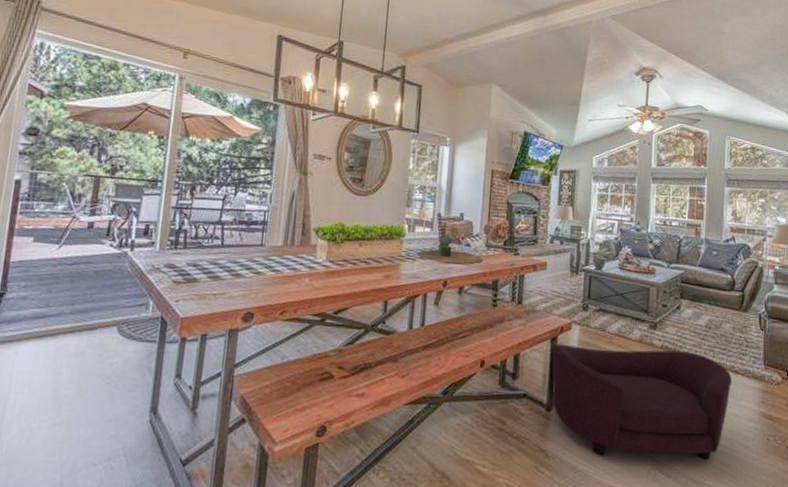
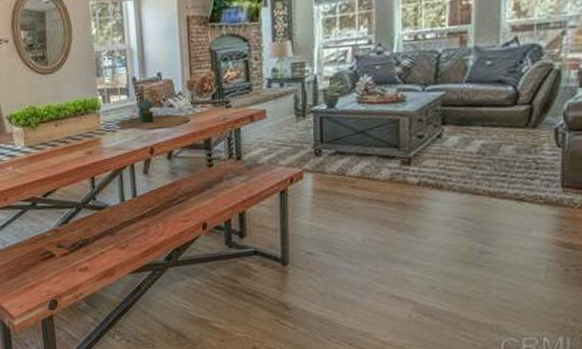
dog bed: present [551,343,732,460] -> none [282,184,516,304]

